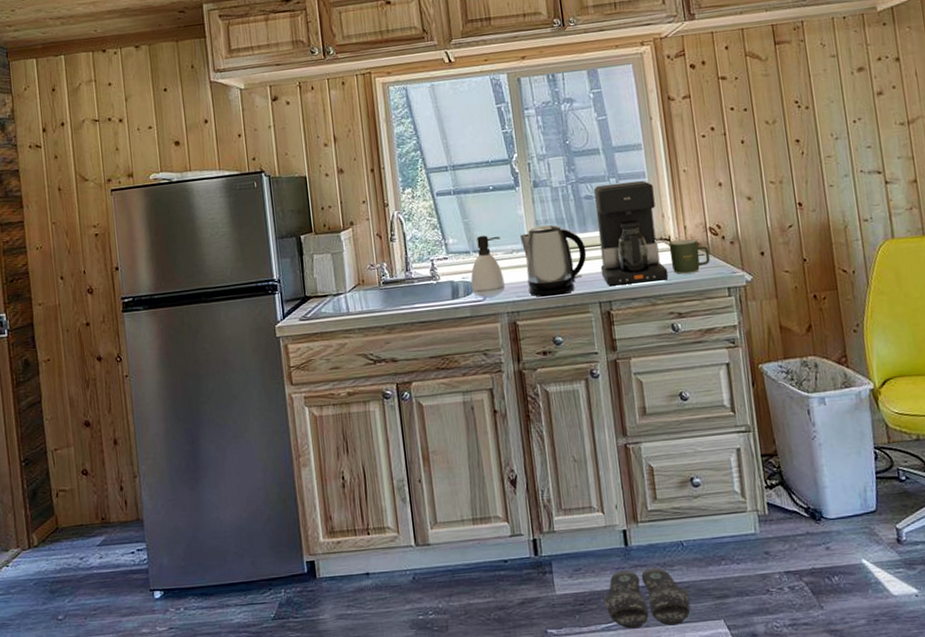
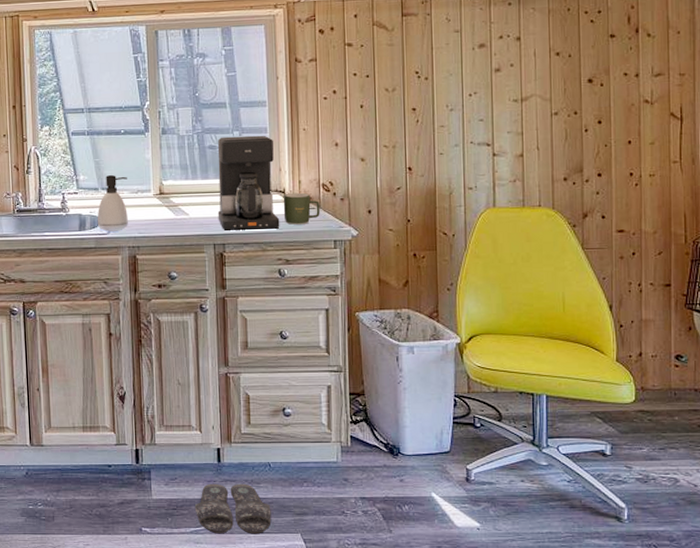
kettle: present [519,224,587,297] -> none [145,169,206,236]

